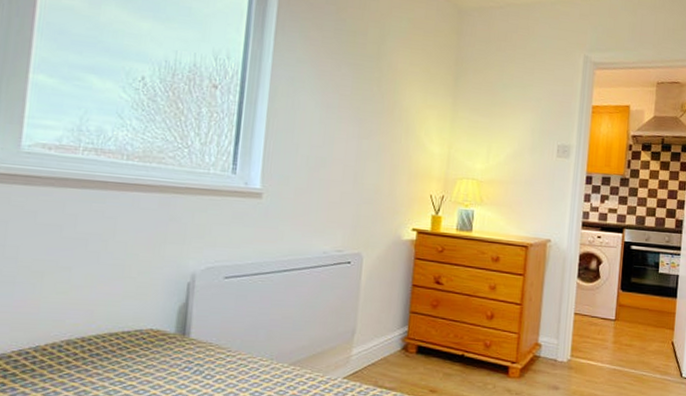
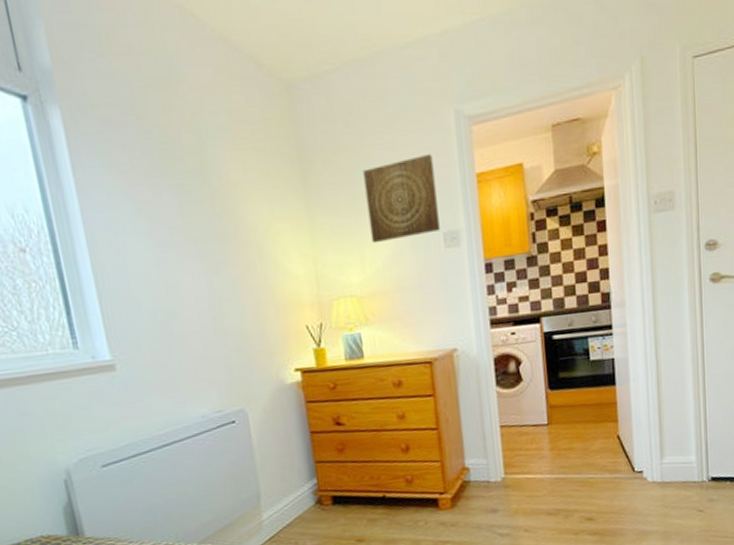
wall art: none [499,82,561,143] -> present [363,153,440,244]

